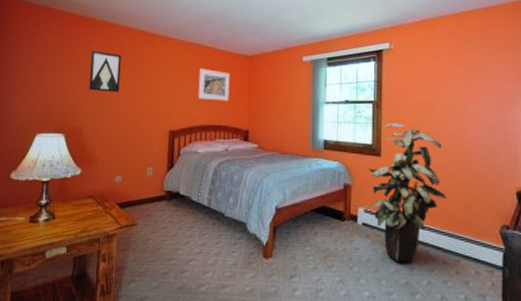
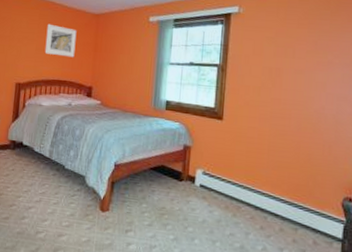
indoor plant: present [368,122,447,263] -> none [209,87,288,228]

